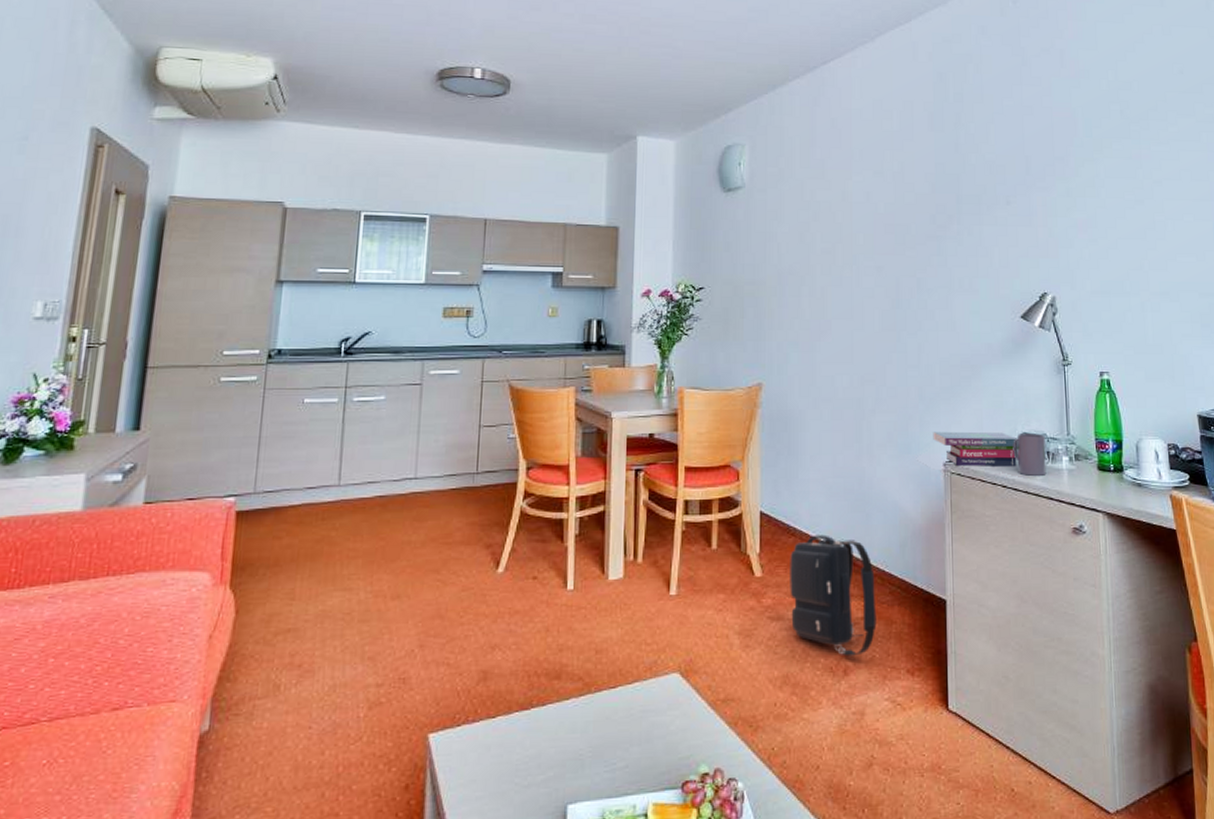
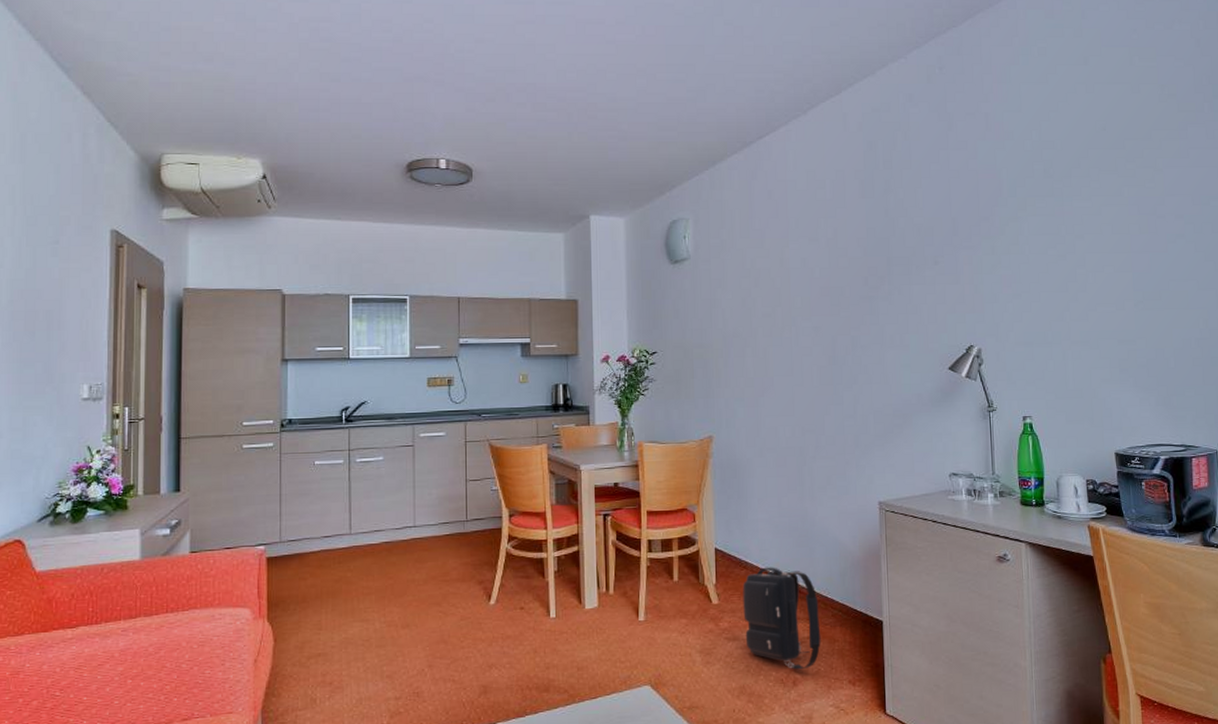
books: present [933,431,1019,467] -> none [868,473,948,505]
cup: present [1013,433,1046,476] -> none [942,474,973,512]

